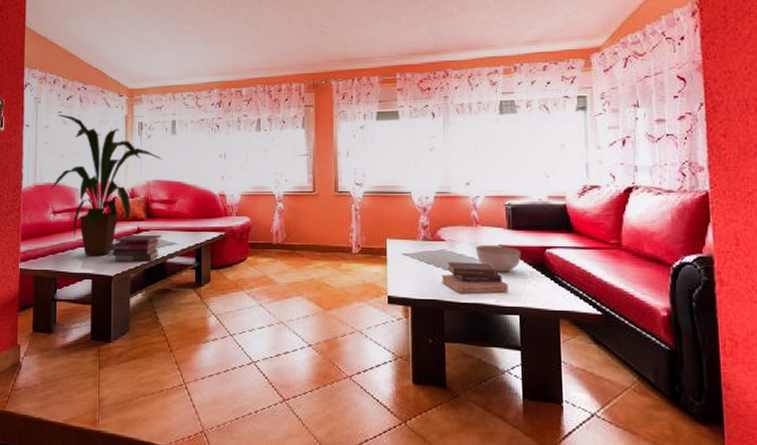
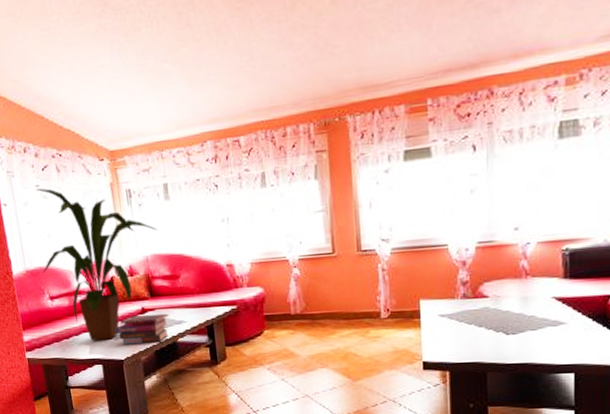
books: present [442,262,508,293] -> none [484,318,562,353]
bowl: present [475,244,522,273] -> none [524,297,580,328]

